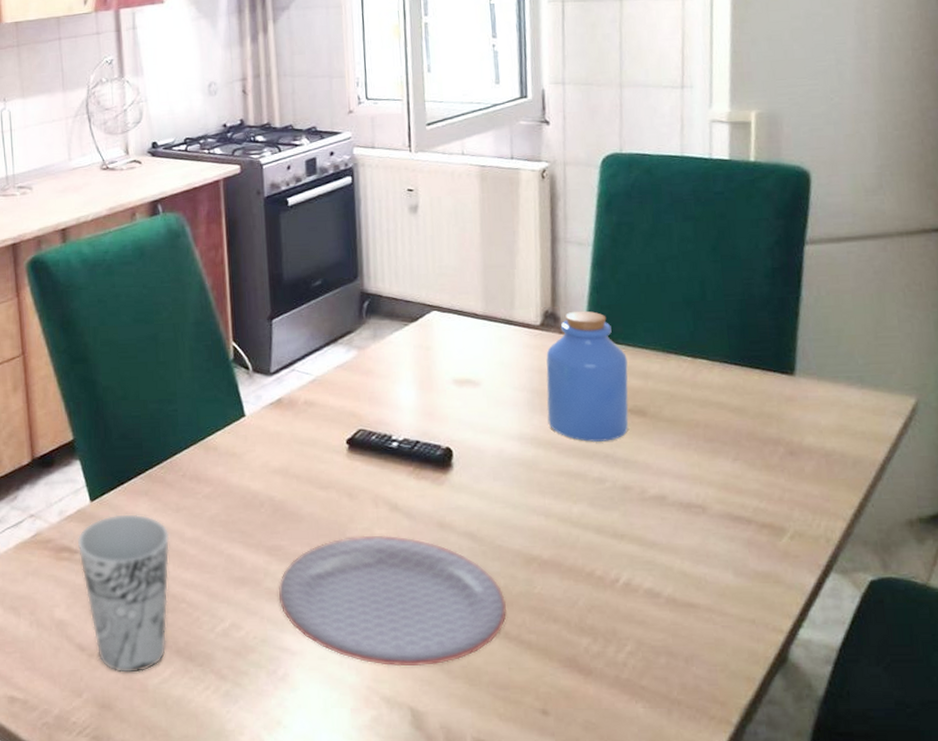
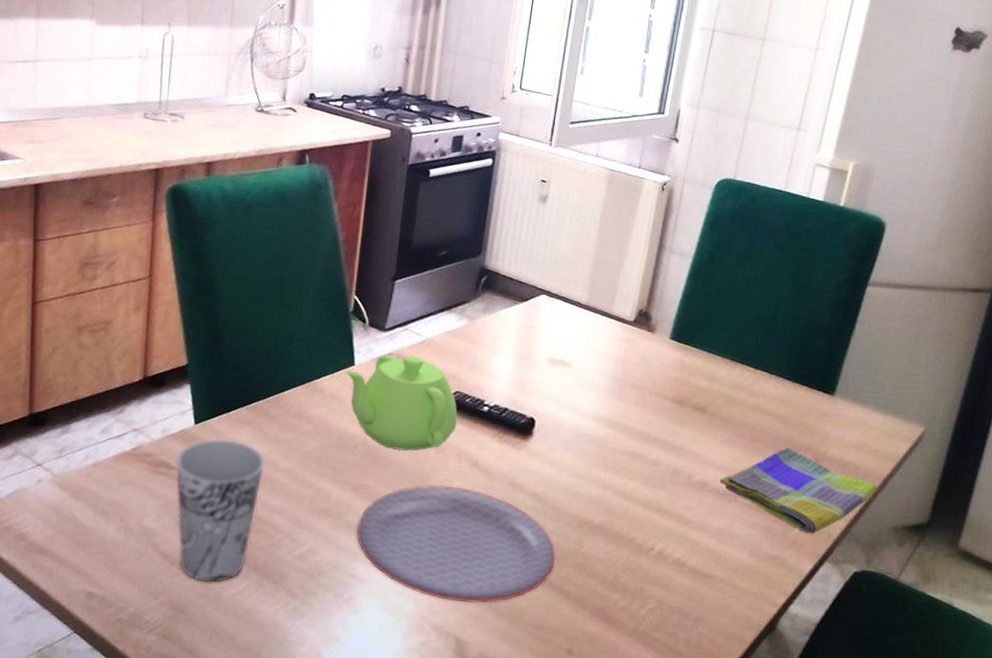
teapot: none [236,397,367,502] -> present [345,354,458,451]
jar: present [546,310,629,442] -> none [622,313,701,431]
dish towel: none [679,441,875,541] -> present [719,446,878,534]

